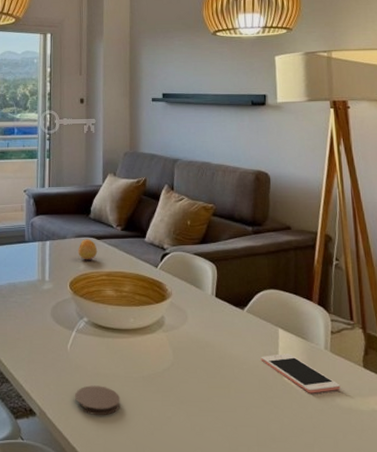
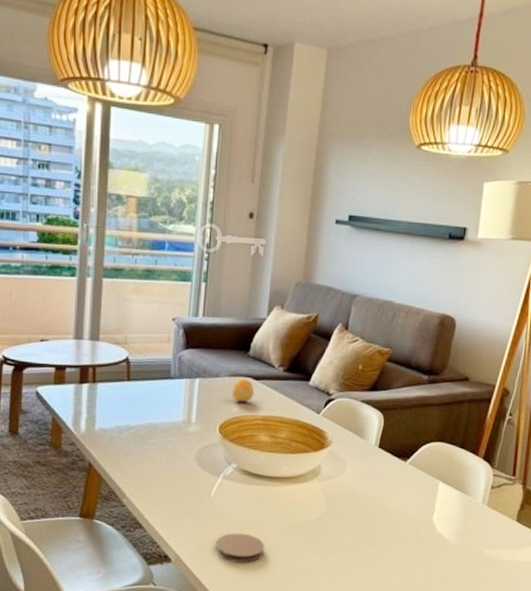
cell phone: present [260,354,341,393] -> none [416,506,491,545]

